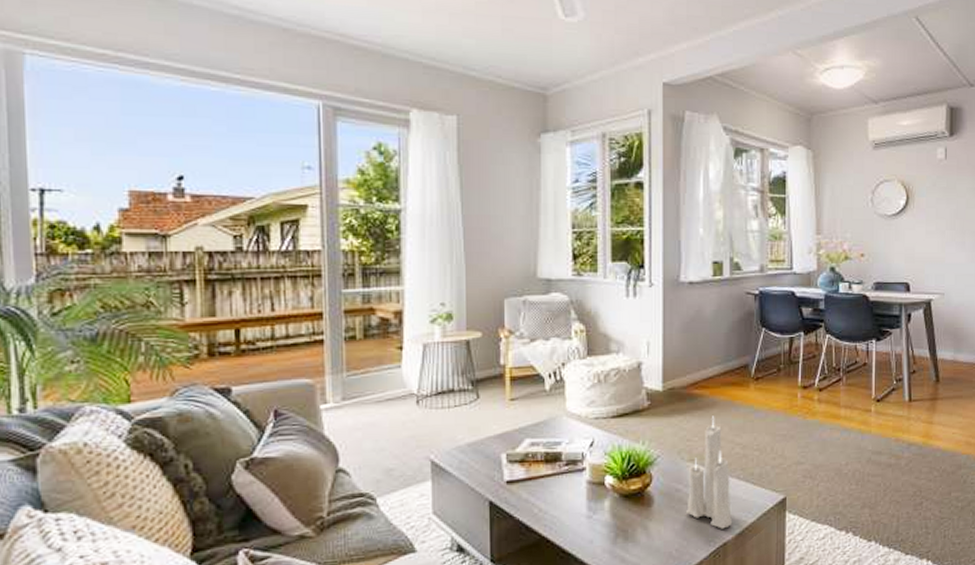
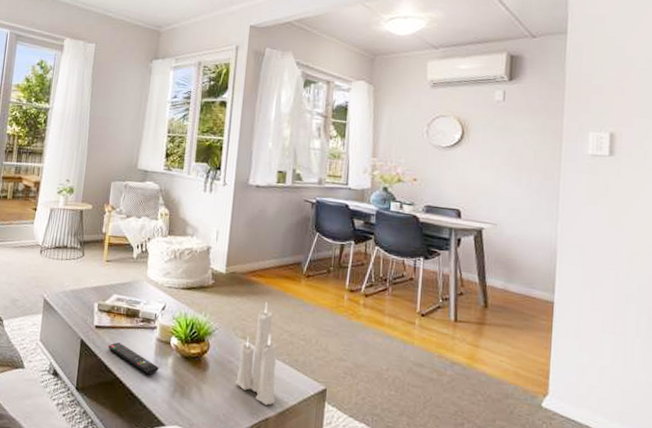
remote control: none [526,495,594,525] -> present [107,342,159,375]

